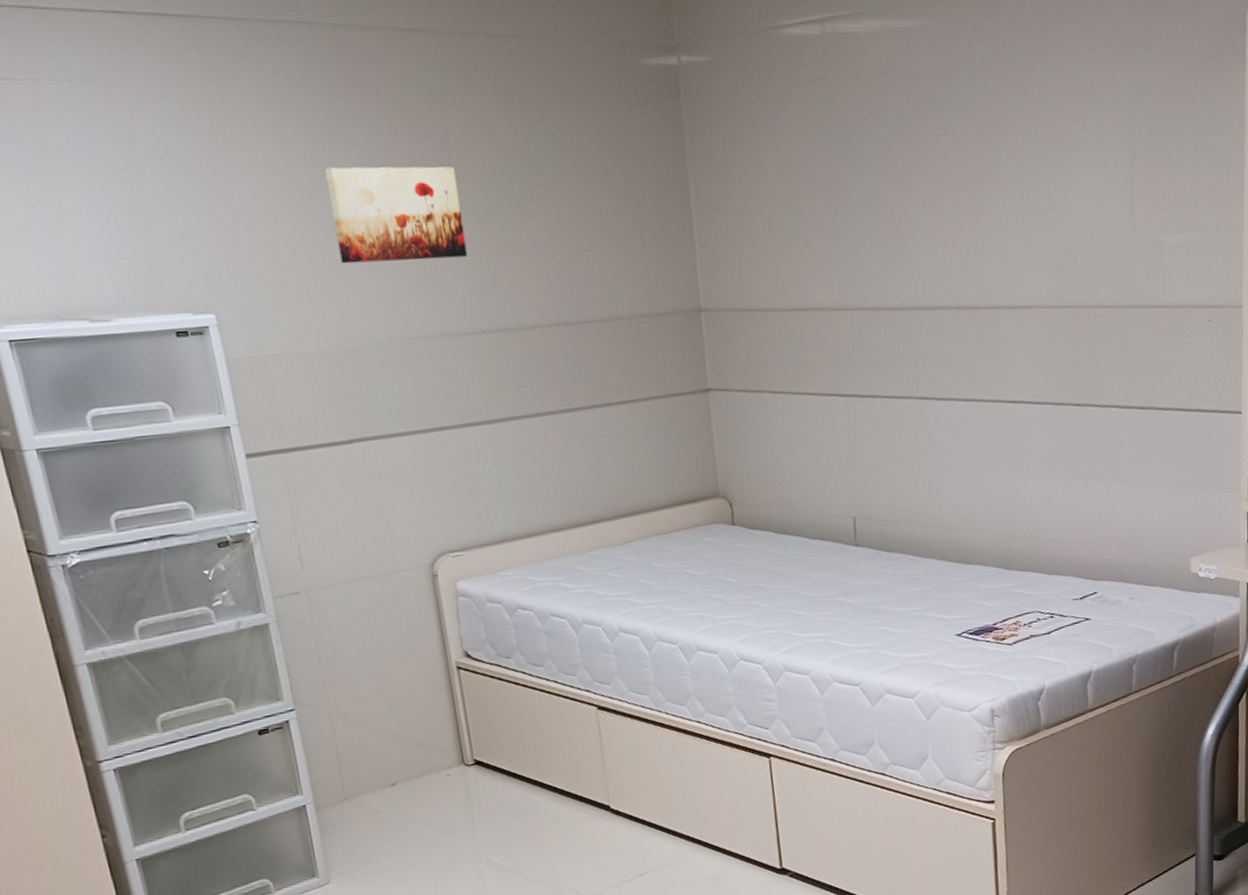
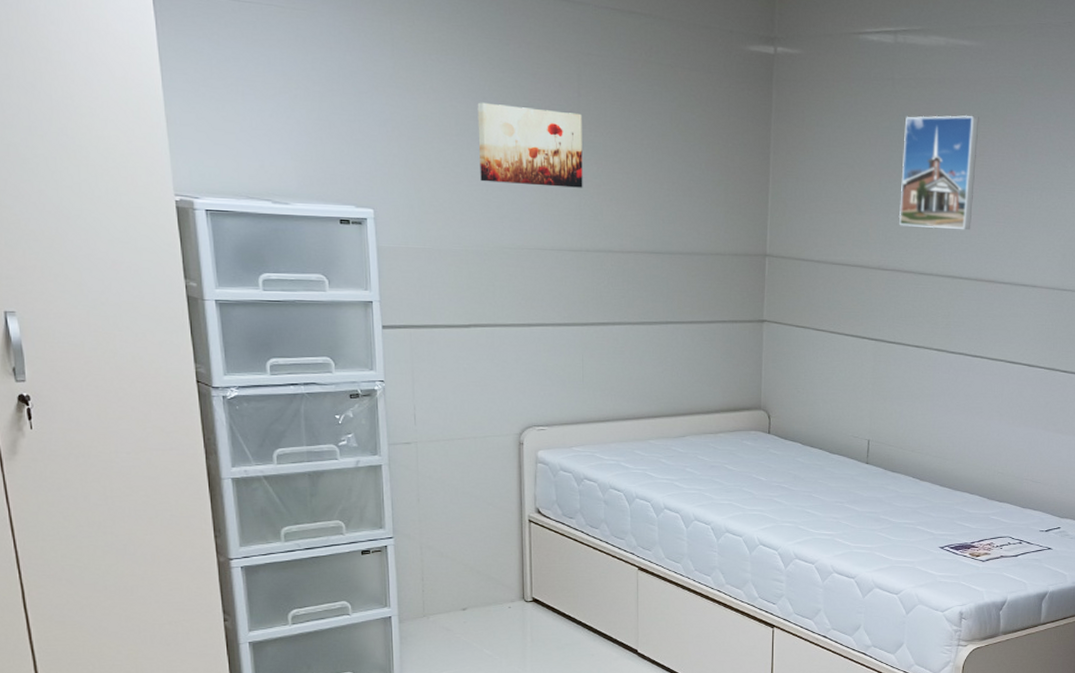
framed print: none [847,110,943,255] -> present [898,115,979,229]

